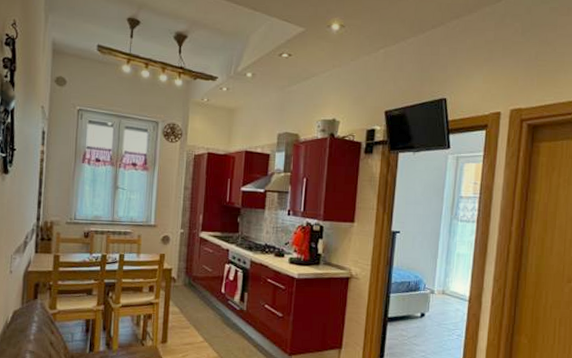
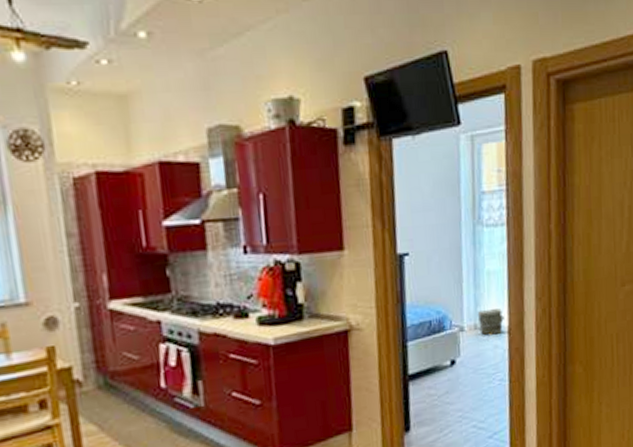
bag: none [445,281,467,301] -> present [477,308,504,335]

